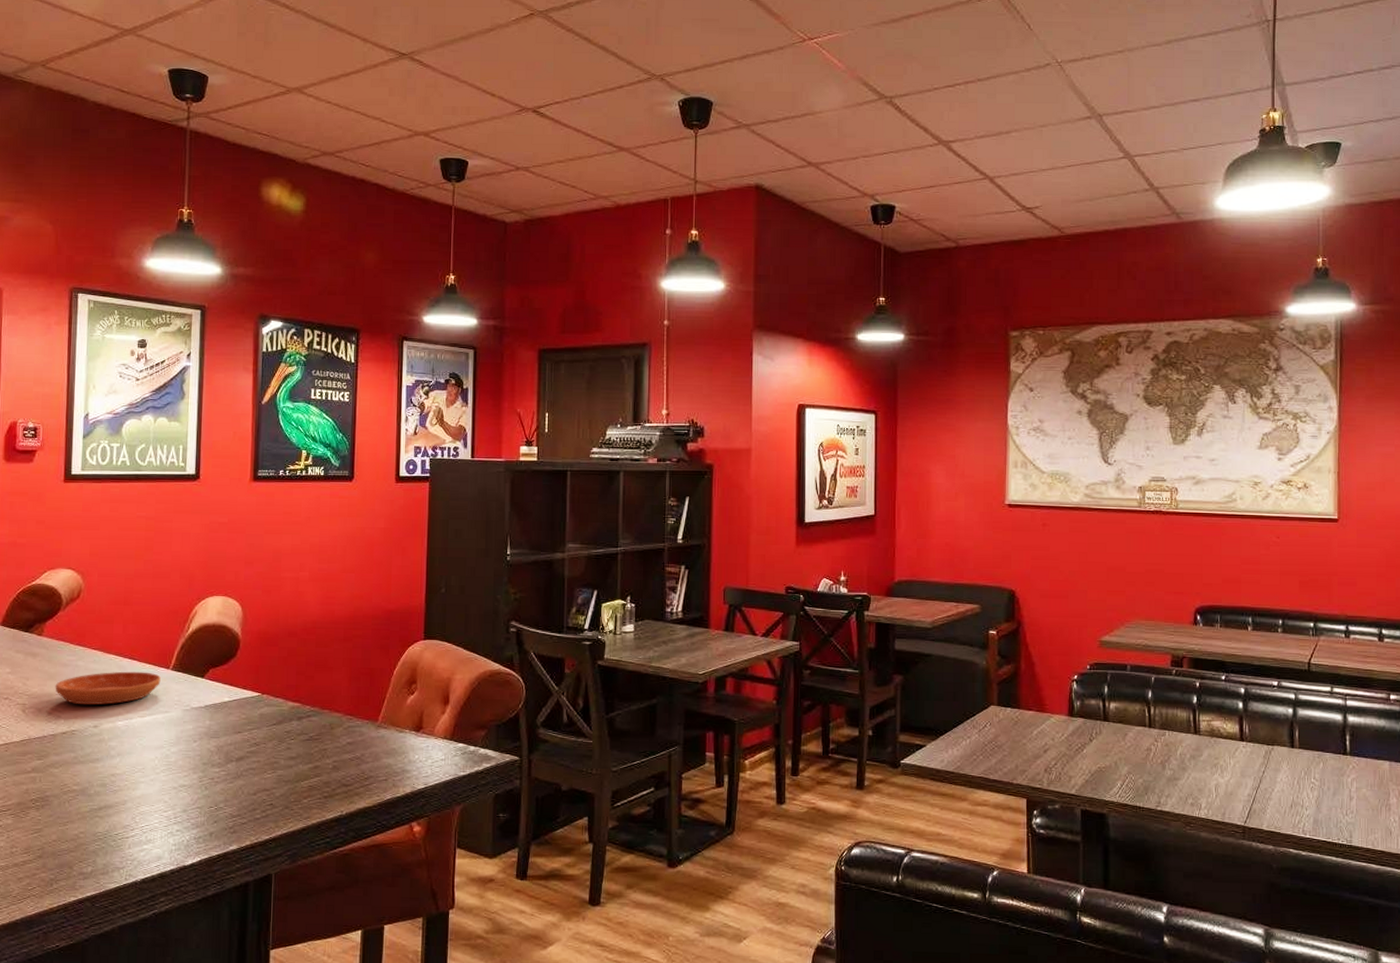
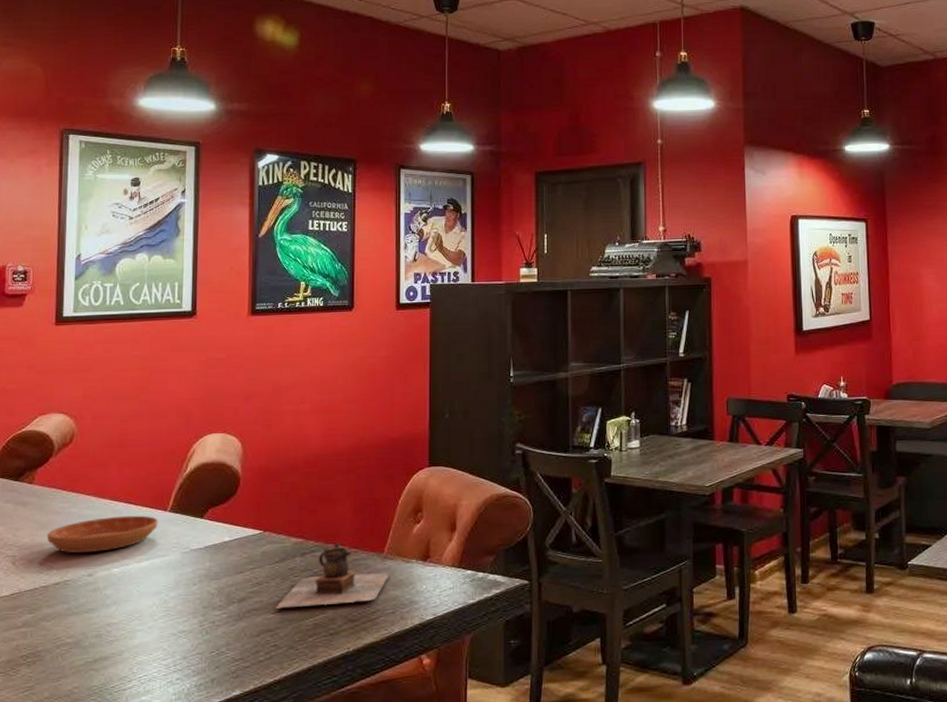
teapot: none [272,708,383,770] -> present [275,542,389,609]

